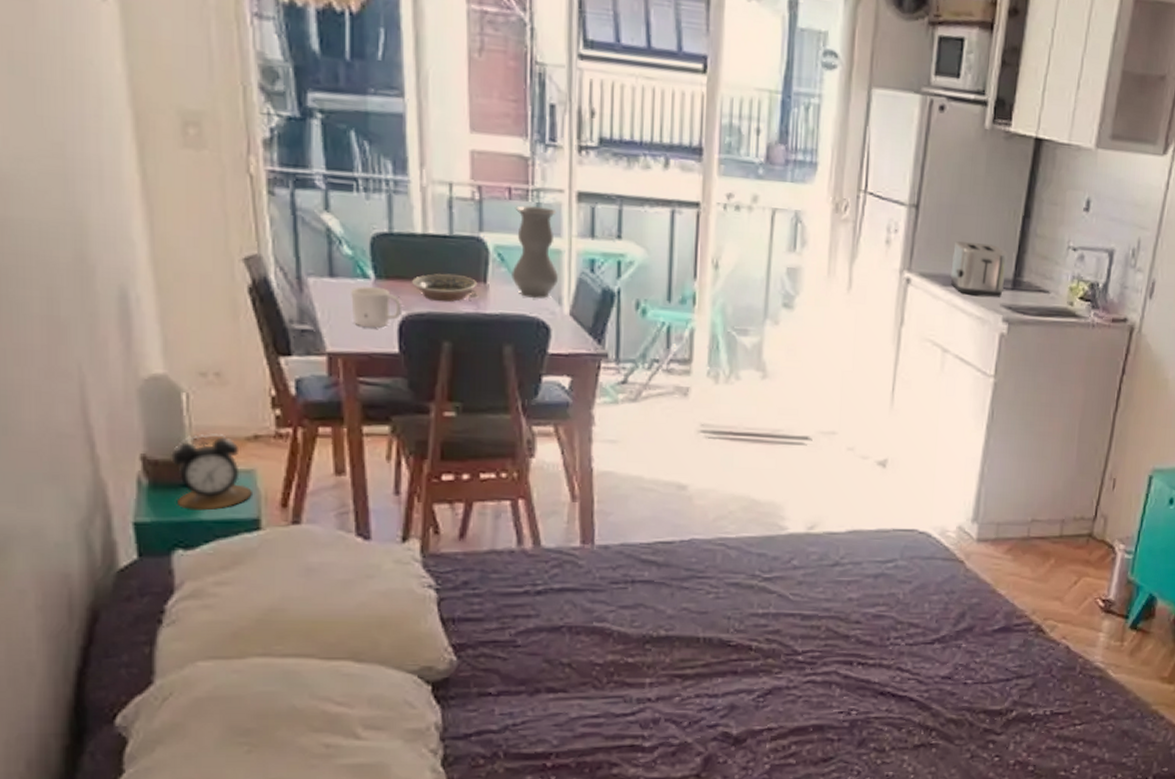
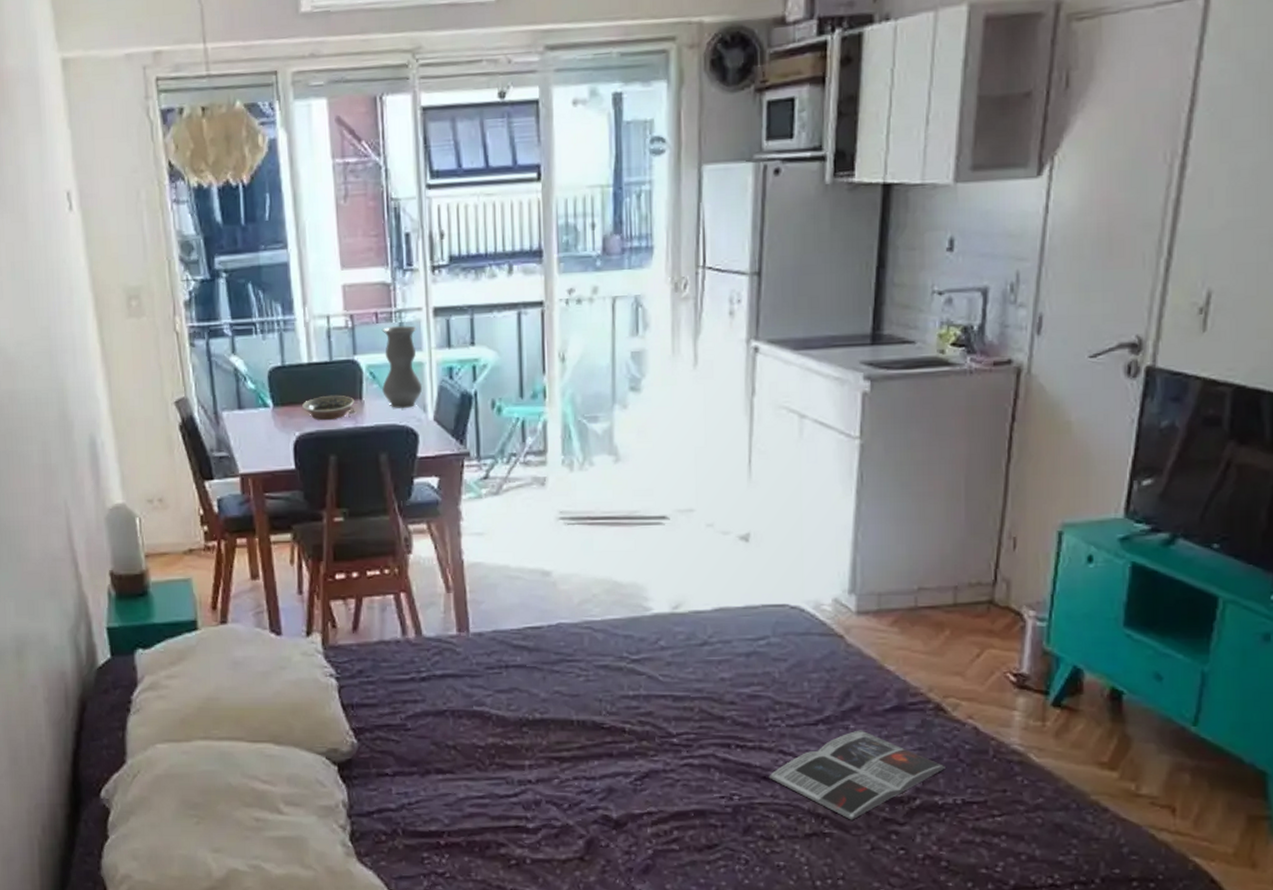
alarm clock: present [169,433,252,512] -> none [129,550,190,617]
mug: present [350,286,401,327] -> none [254,413,295,449]
magazine: none [885,648,1040,732] -> present [768,730,945,820]
toaster: present [950,241,1008,297] -> none [801,301,864,356]

